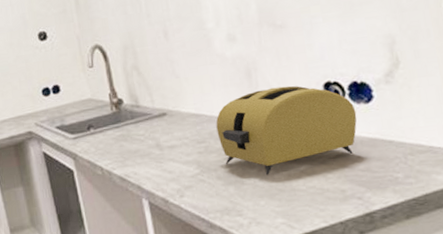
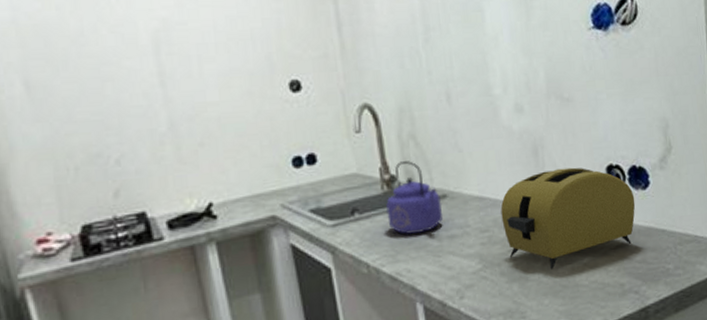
kettle: none [115,87,163,146] -> present [386,161,442,235]

